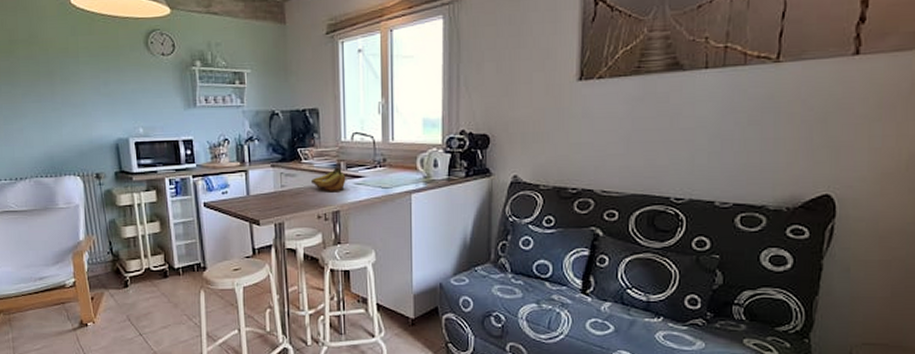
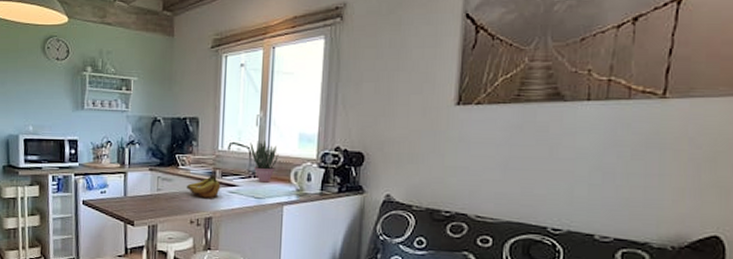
potted plant: none [373,129,403,172] -> present [250,141,279,183]

